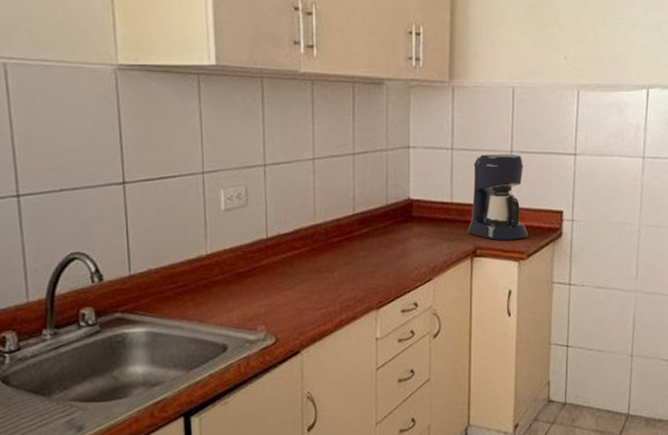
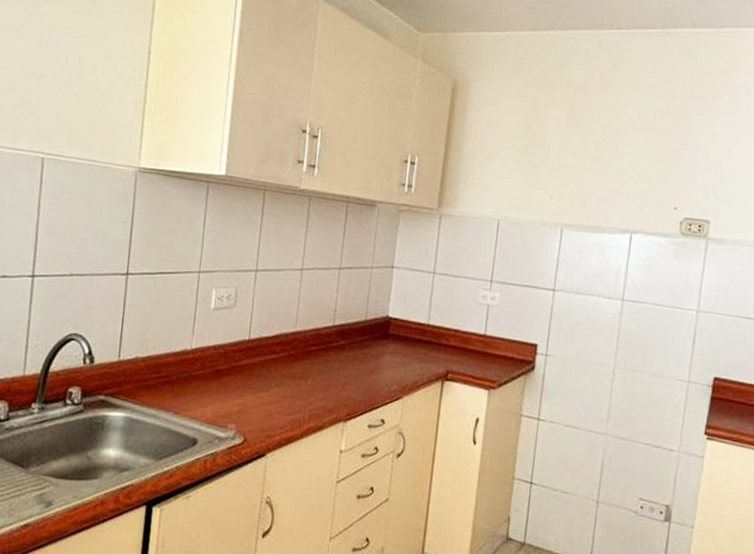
coffee maker: present [467,153,529,240] -> none [441,281,502,368]

